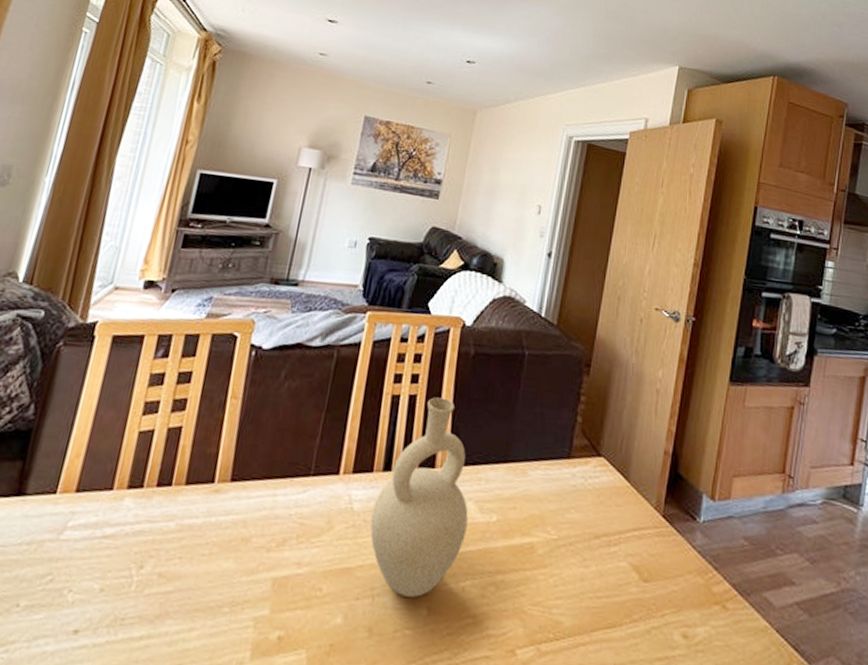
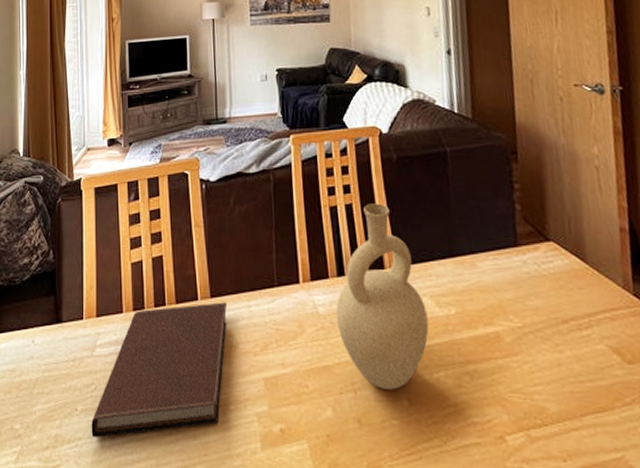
notebook: none [31,487,250,642] -> present [91,302,228,438]

